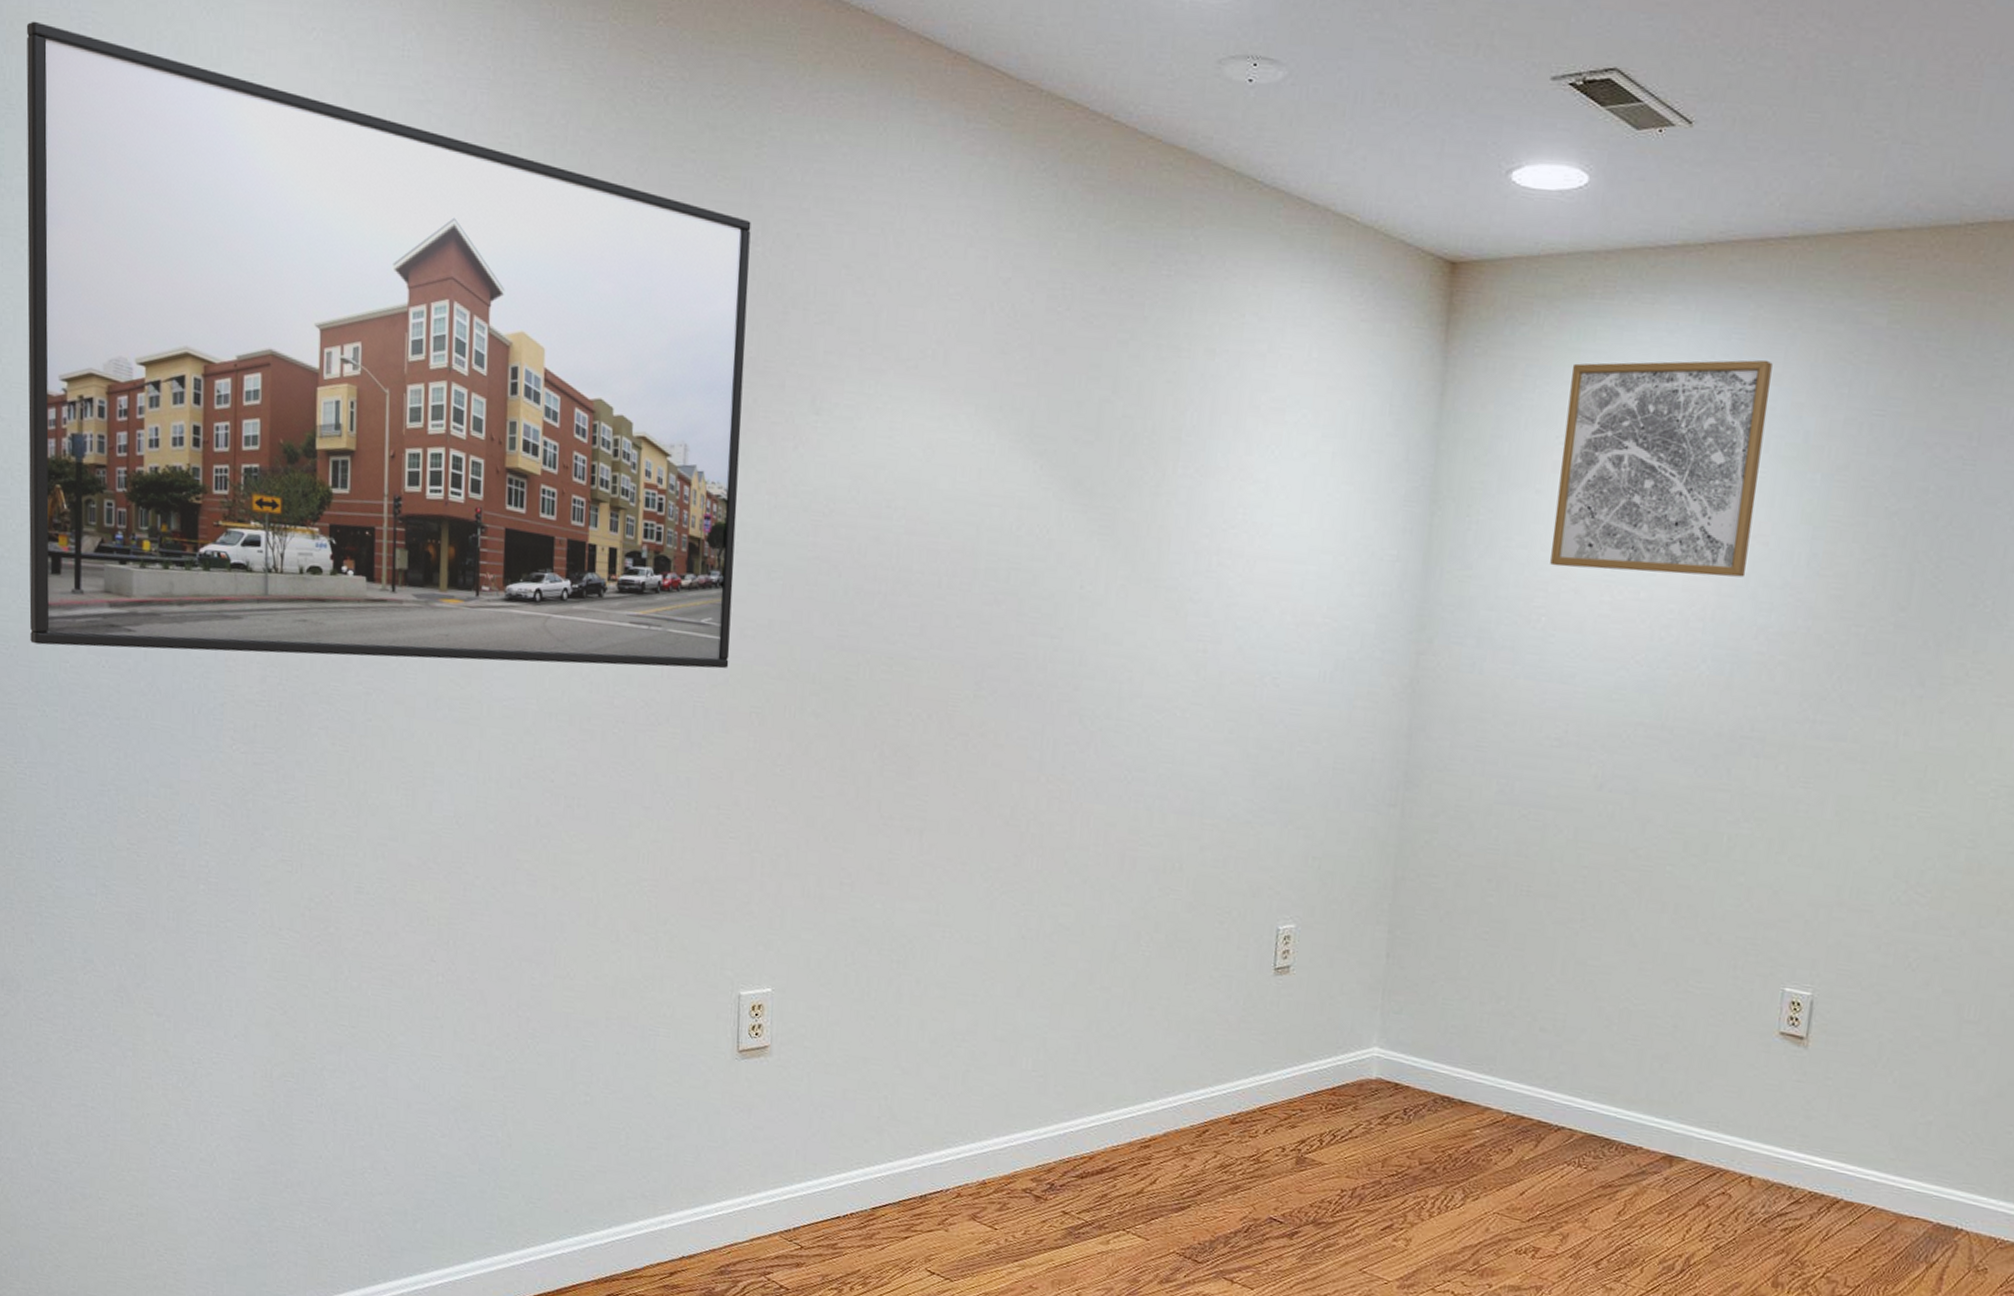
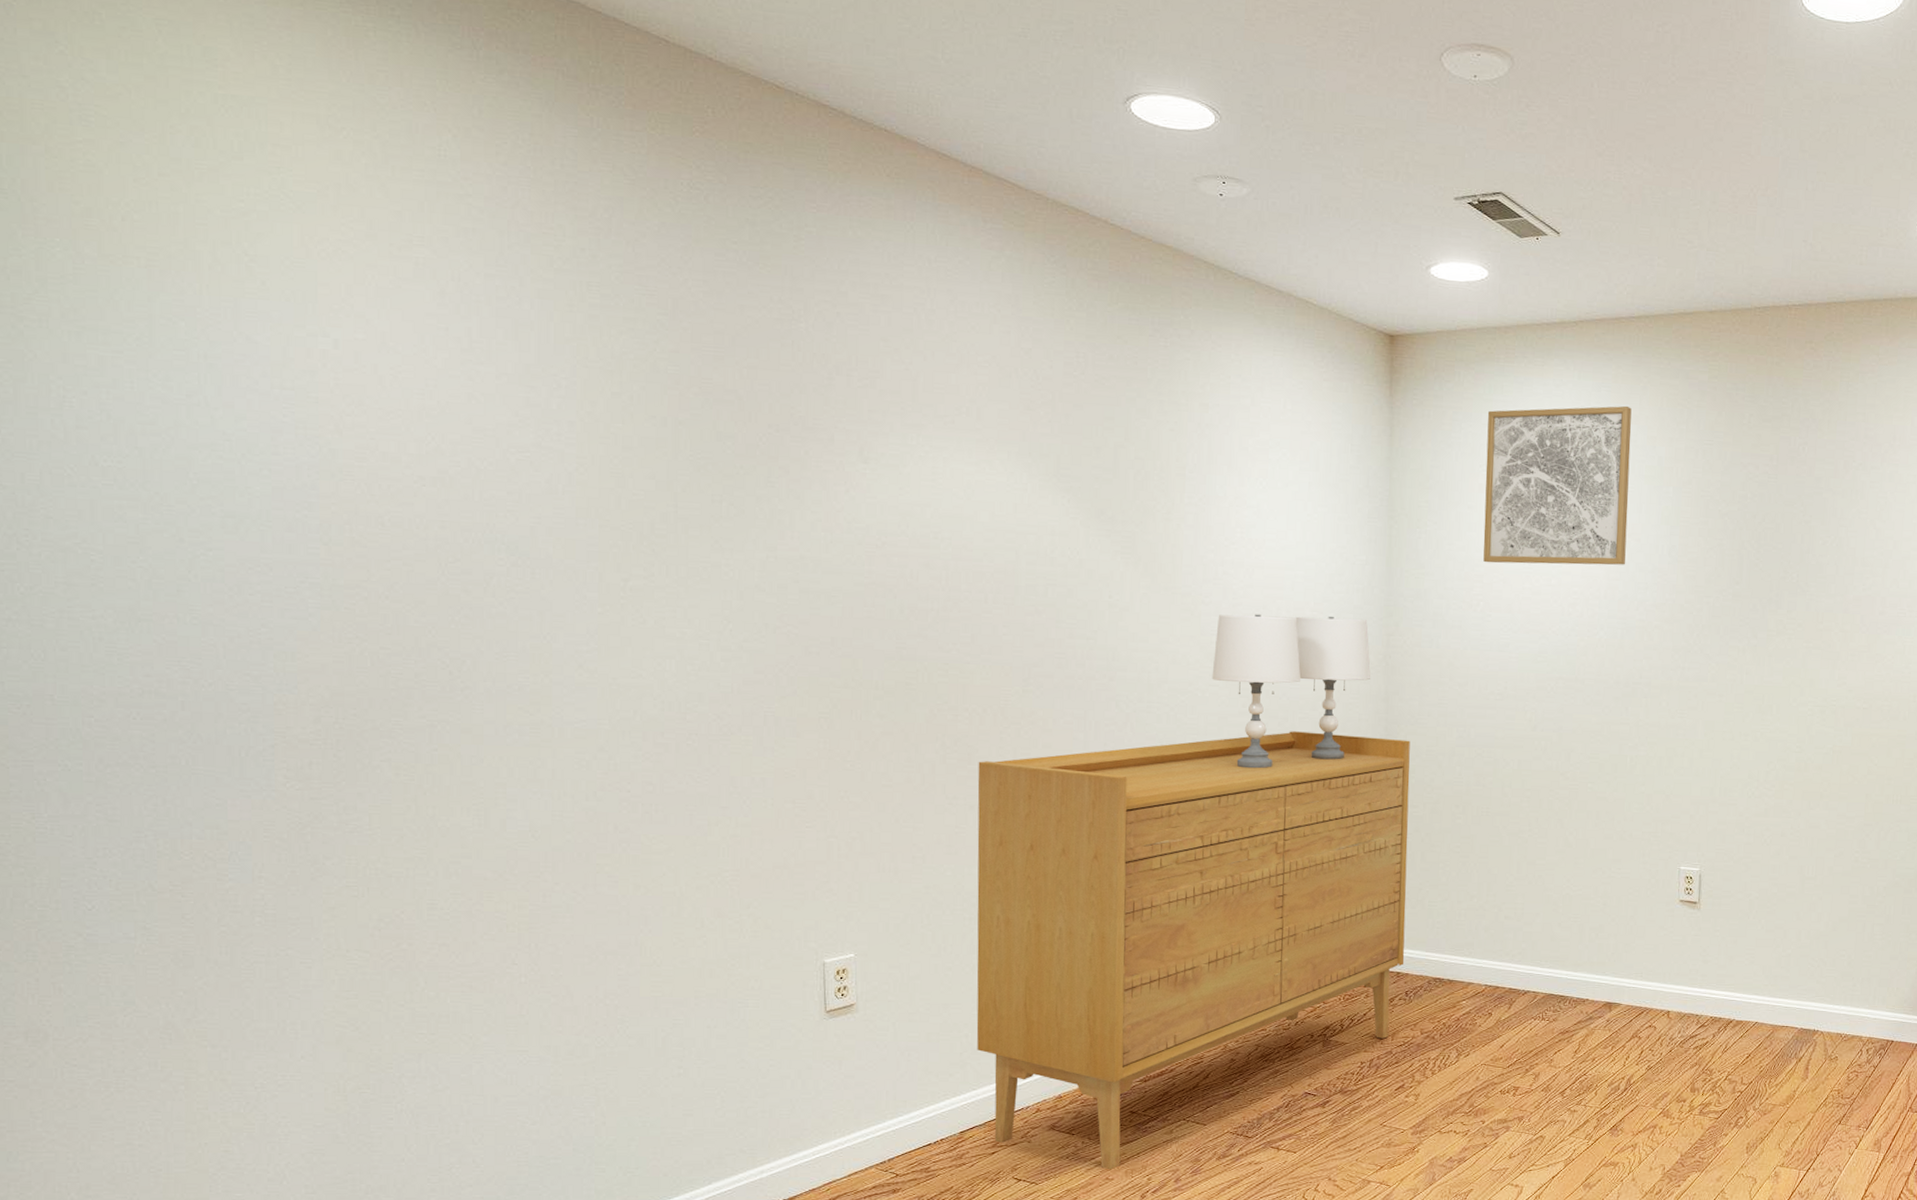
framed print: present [26,21,751,669] -> none [17,111,796,702]
sideboard: none [896,767,1436,1277] -> present [976,731,1410,1170]
table lamp: none [1194,616,1394,812] -> present [1212,614,1371,769]

